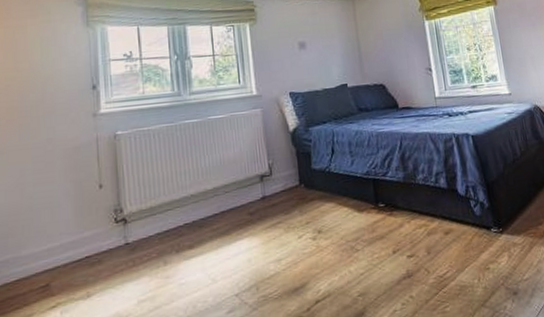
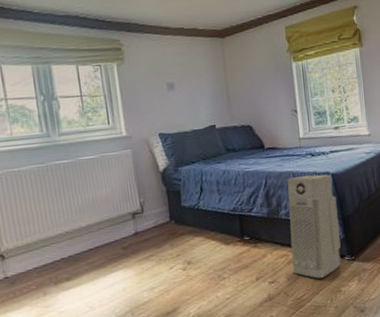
air purifier: none [423,136,487,253] -> present [287,174,341,279]

